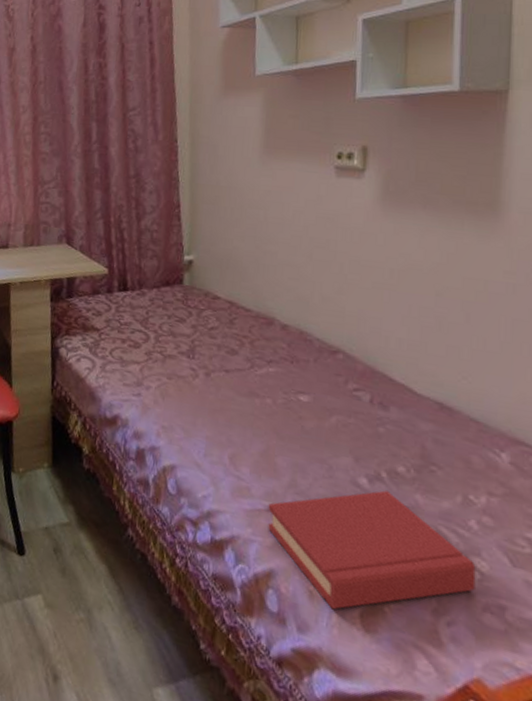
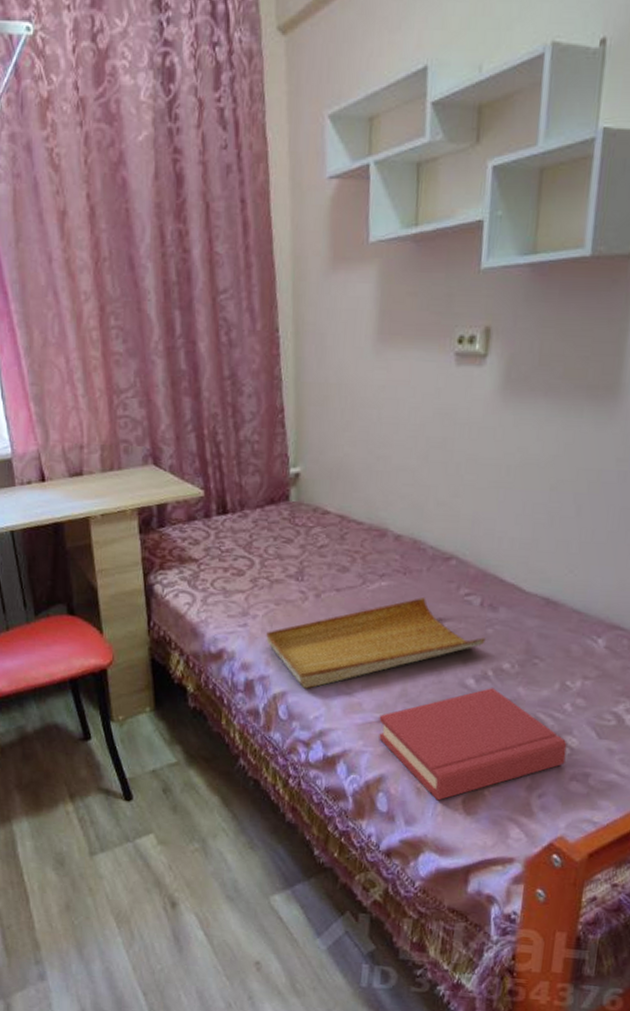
tray: none [157,387,377,466] -> present [265,598,486,689]

